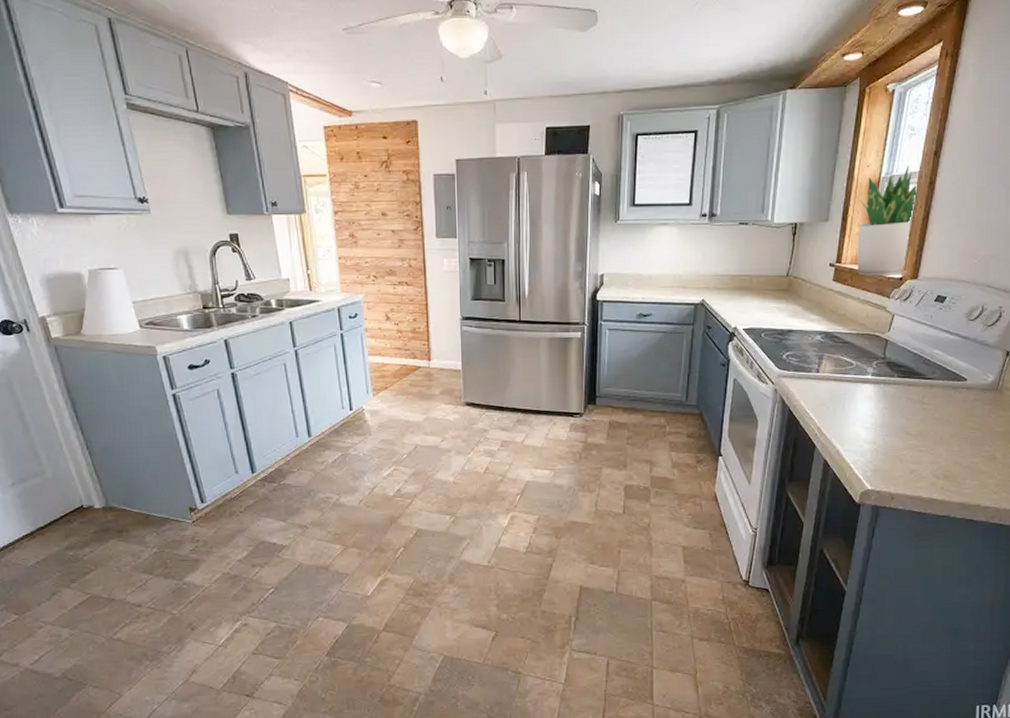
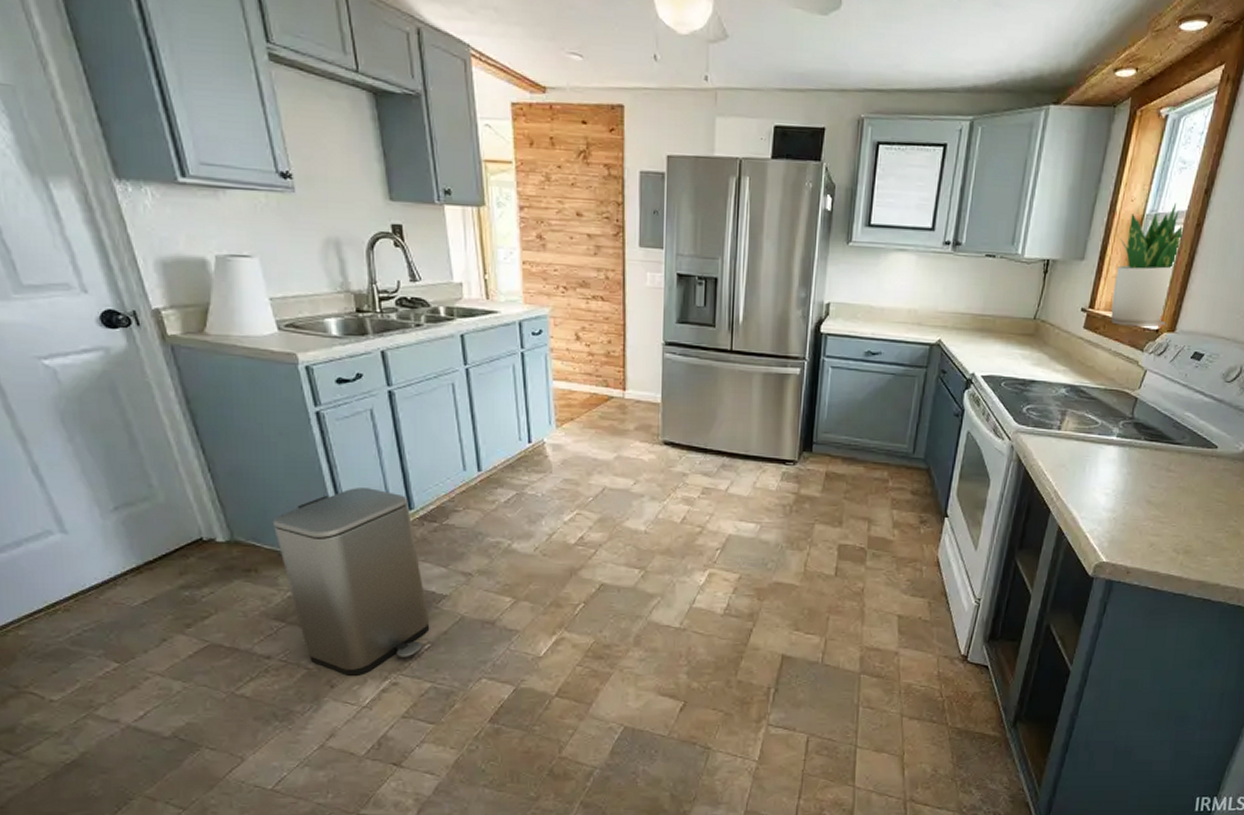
pedal bin: none [139,456,272,619] -> present [272,488,429,676]

